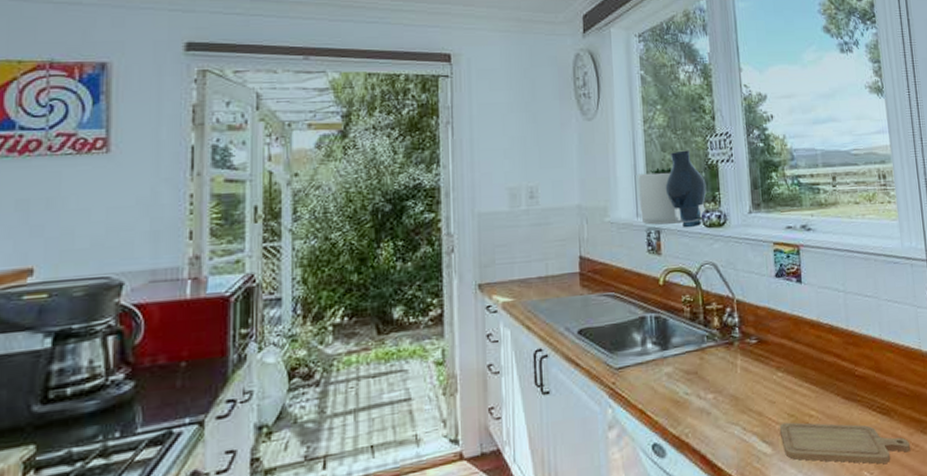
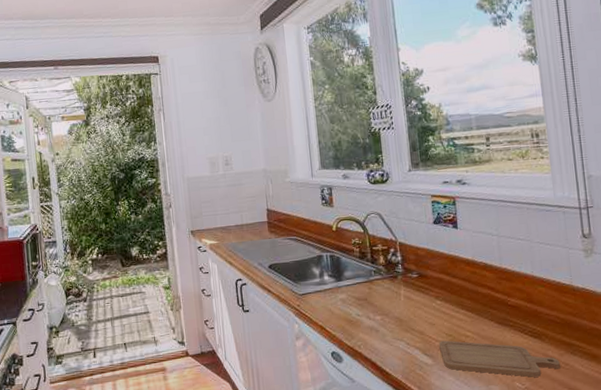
planter: present [637,167,681,225] -> none [311,136,349,184]
vase: present [665,150,707,228] -> none [334,121,371,185]

